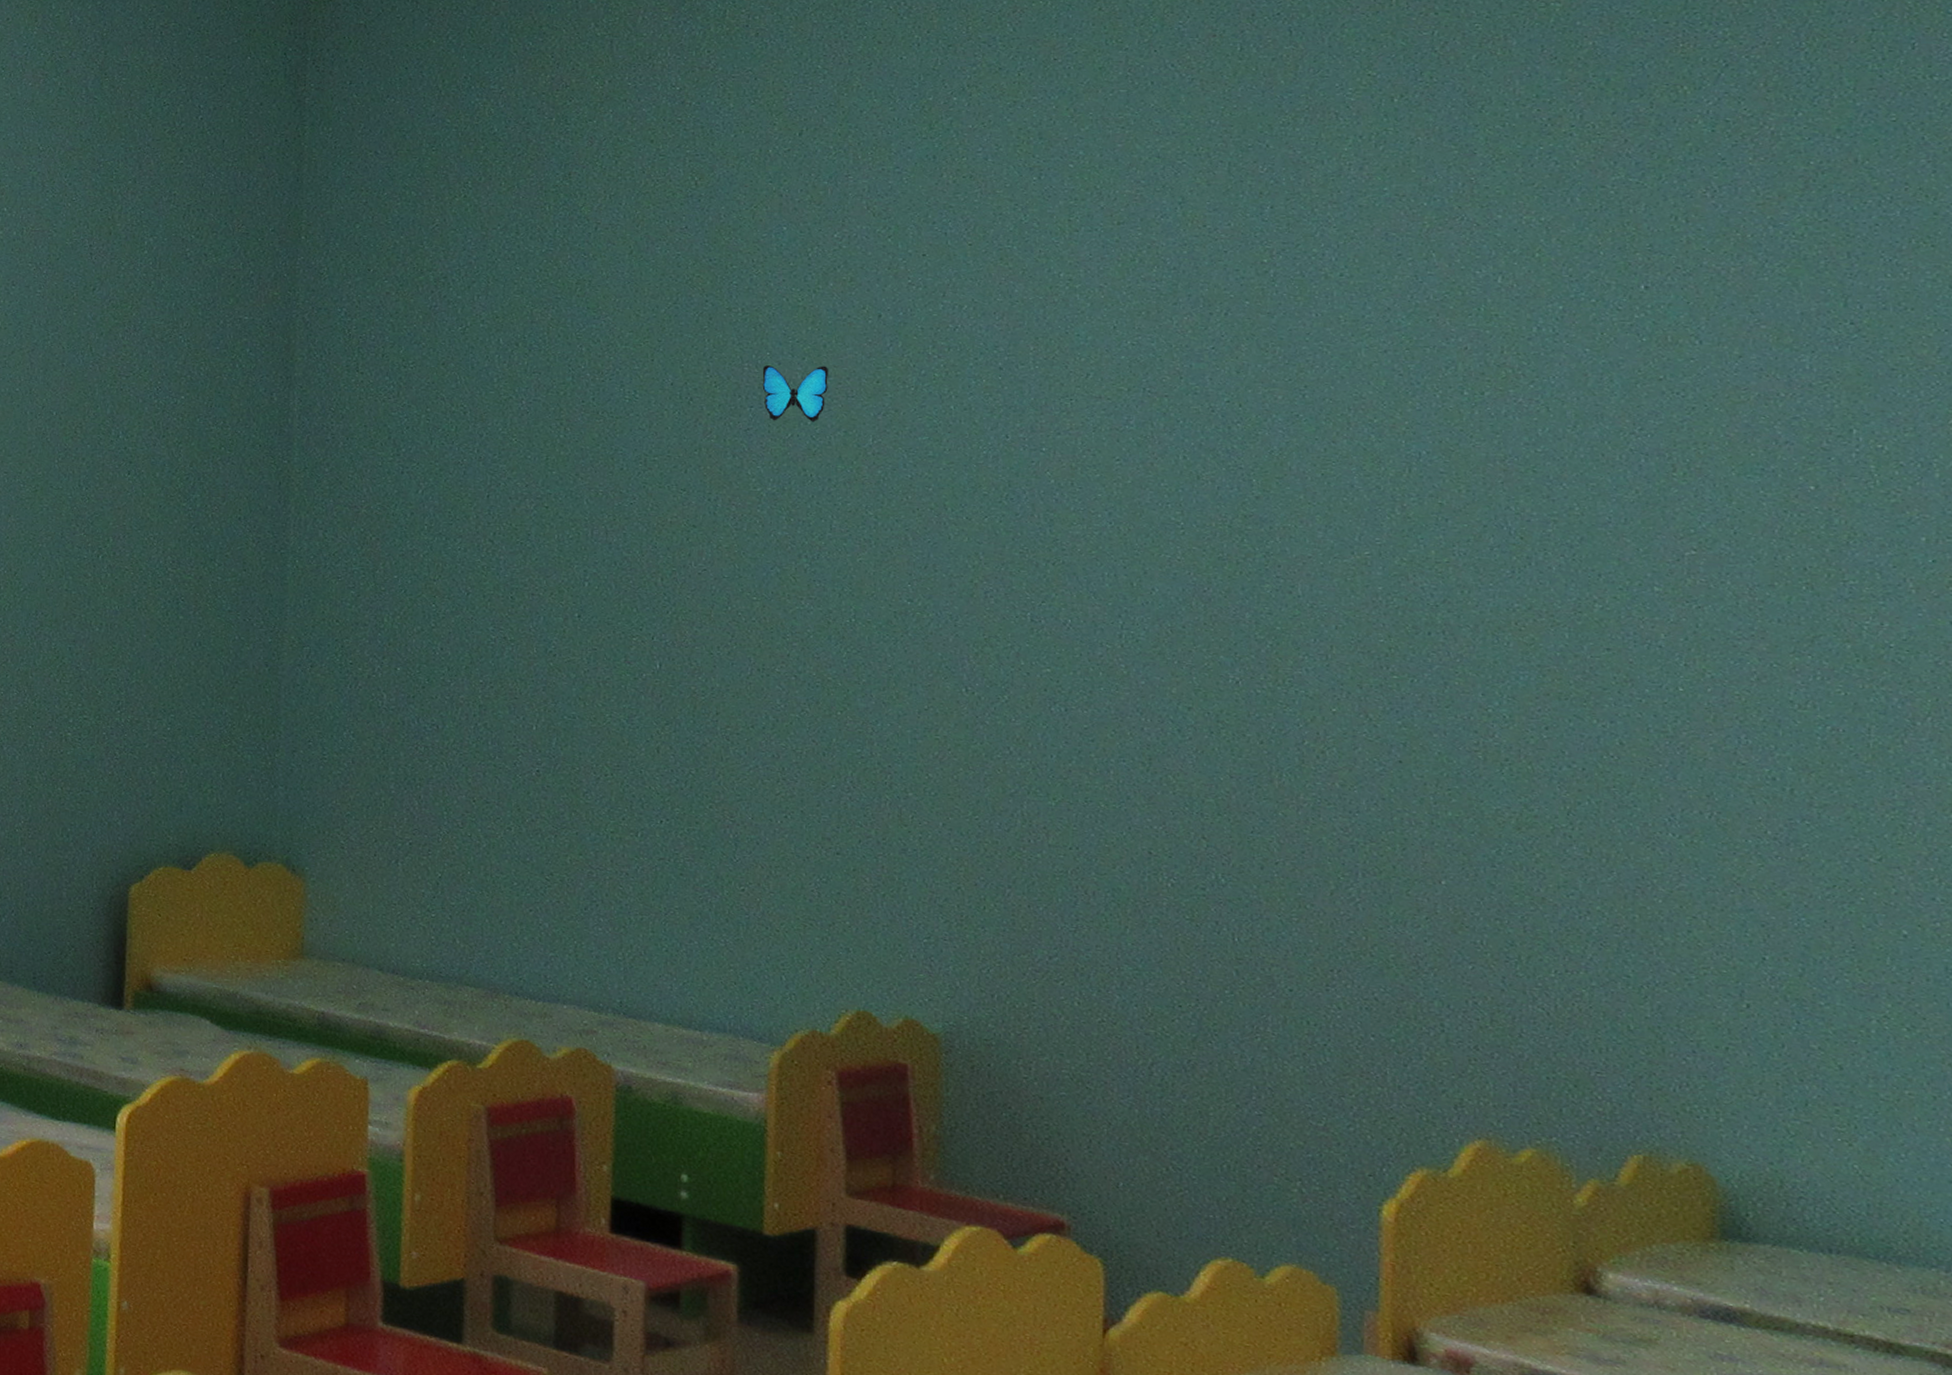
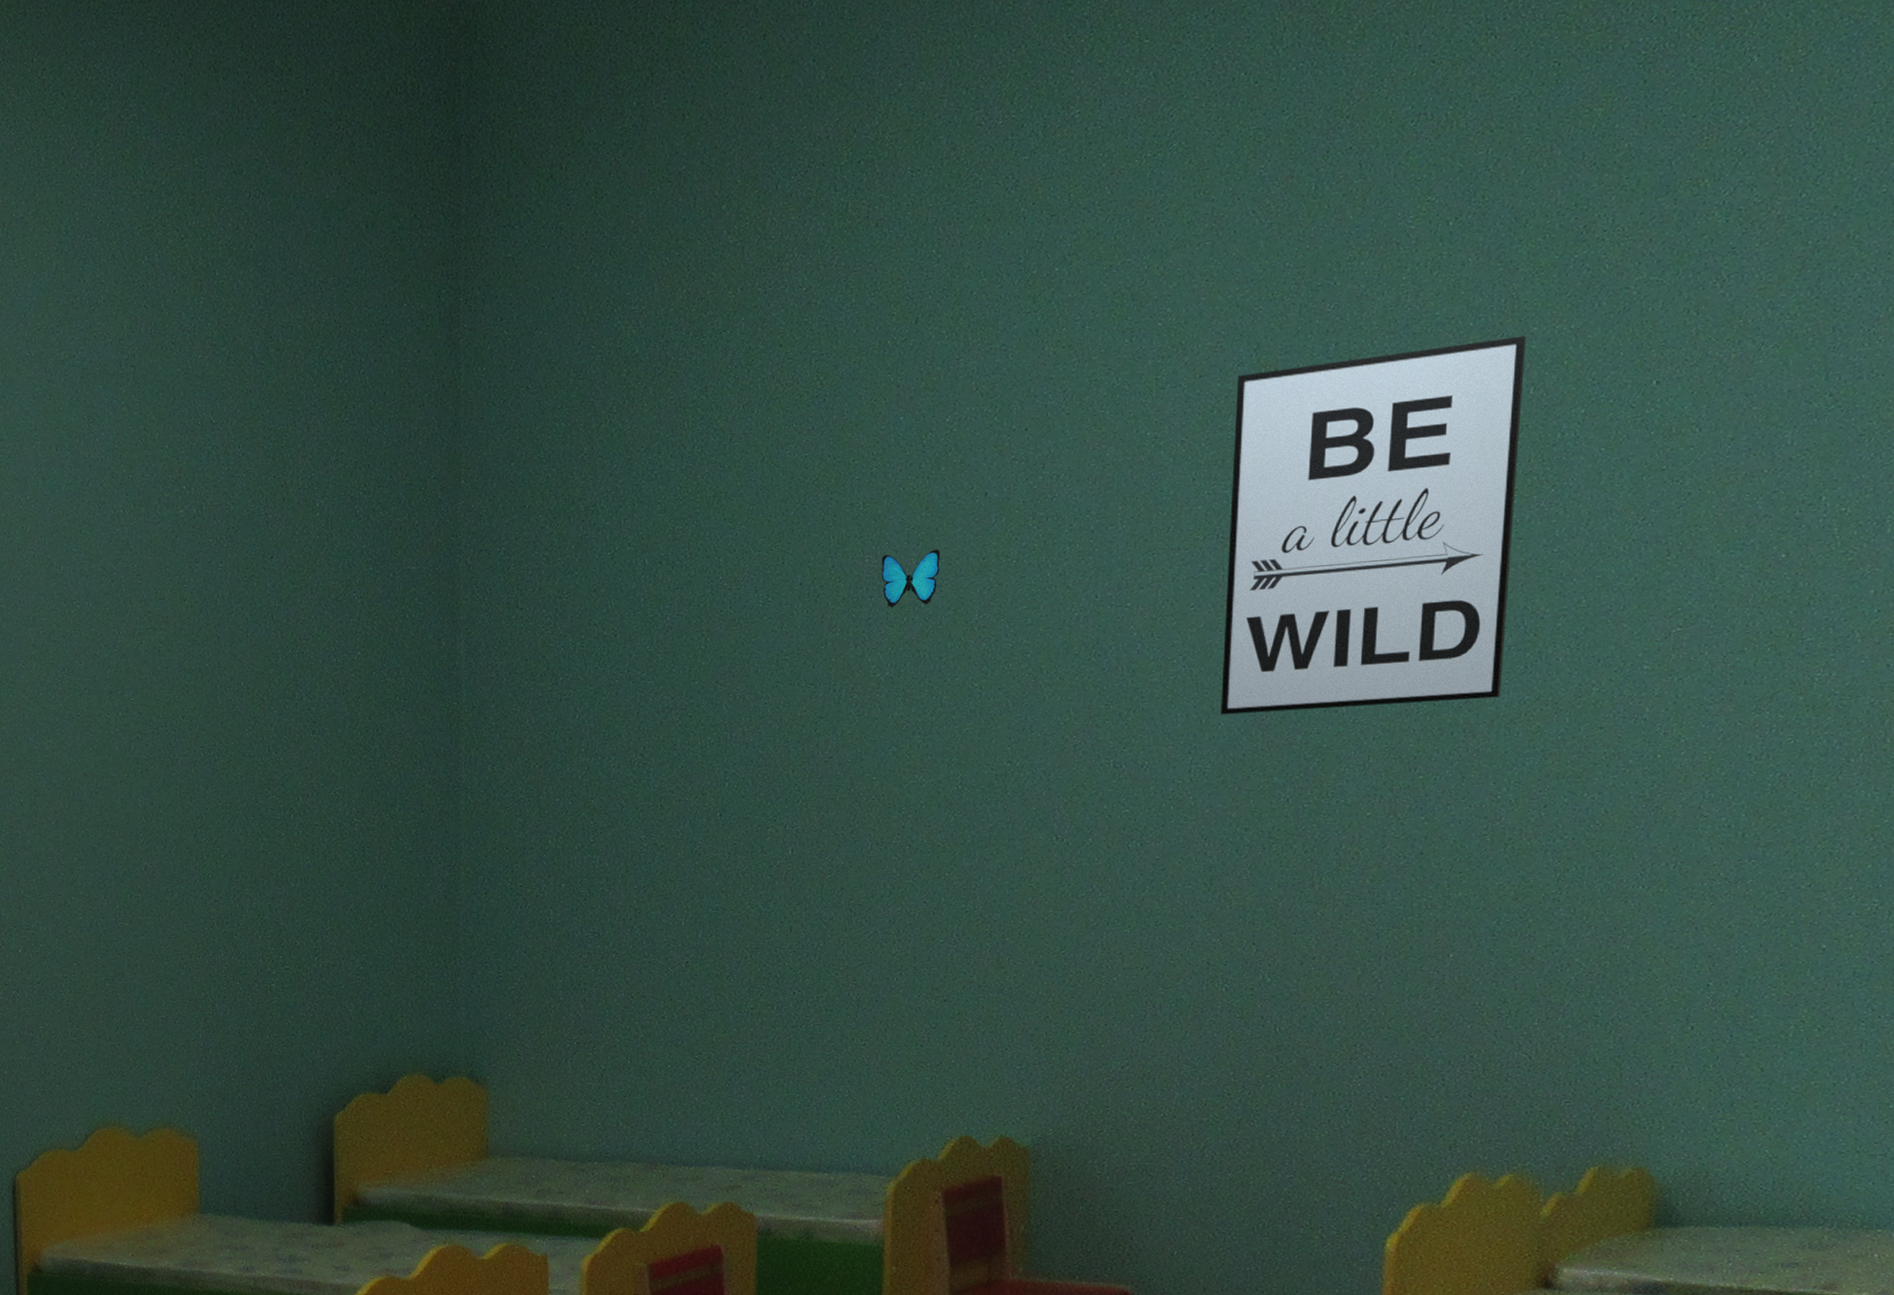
wall art: none [1154,222,1490,601] -> present [1221,335,1527,715]

